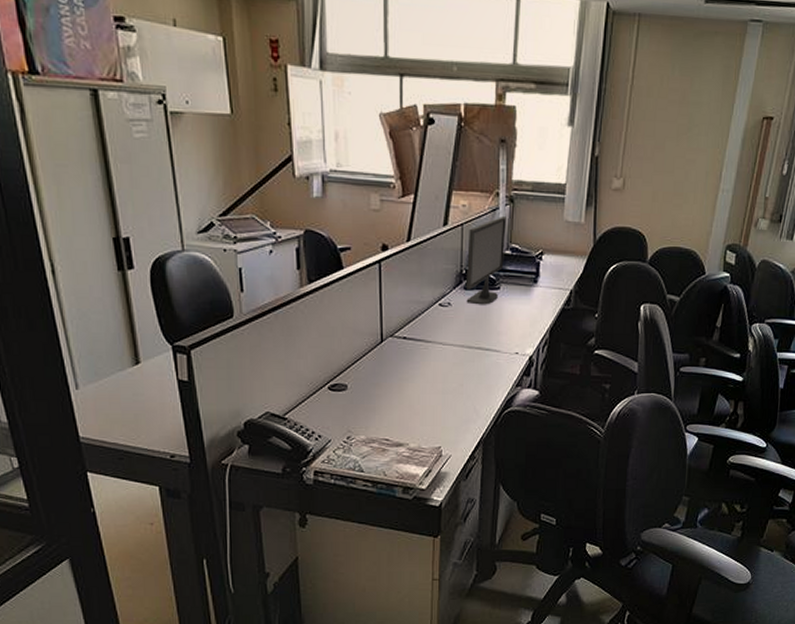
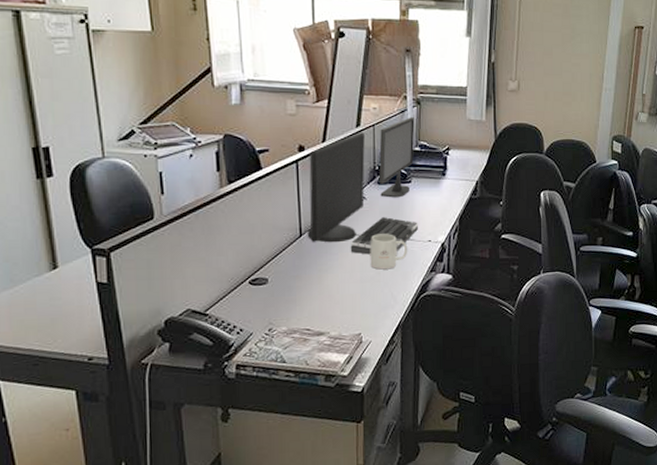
computer monitor: none [388,232,452,349] -> present [307,132,365,242]
computer keyboard: none [433,325,505,365] -> present [350,217,418,255]
mug: none [453,343,494,382] -> present [370,234,408,270]

